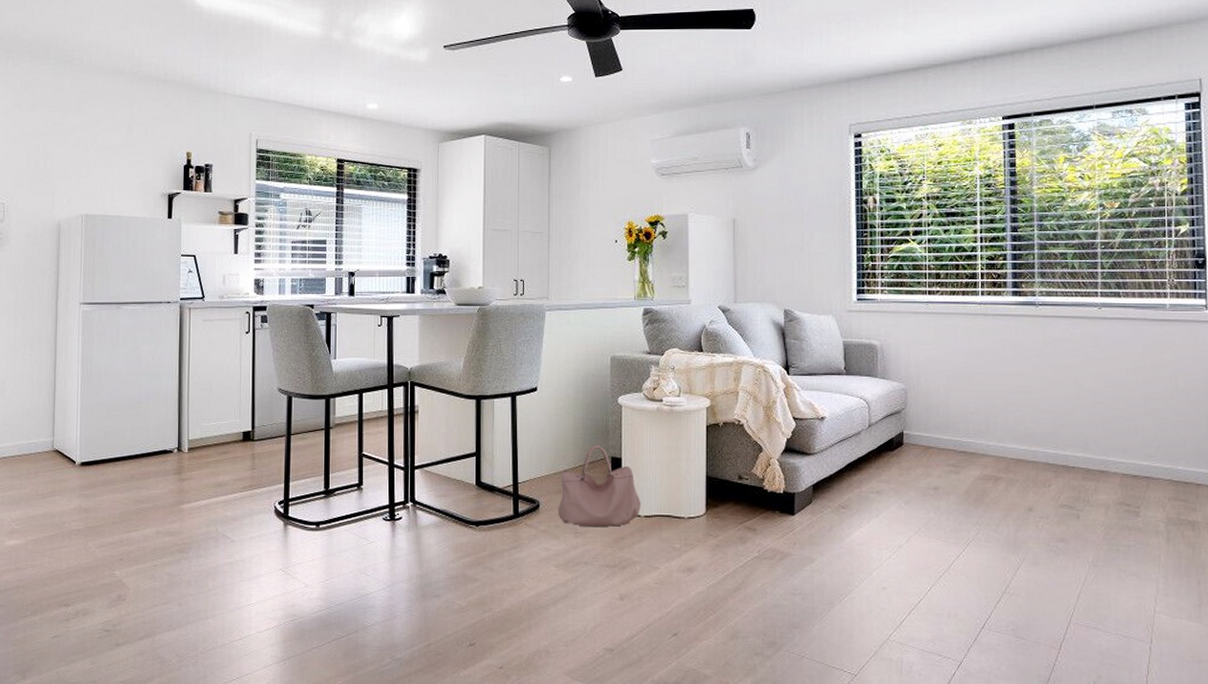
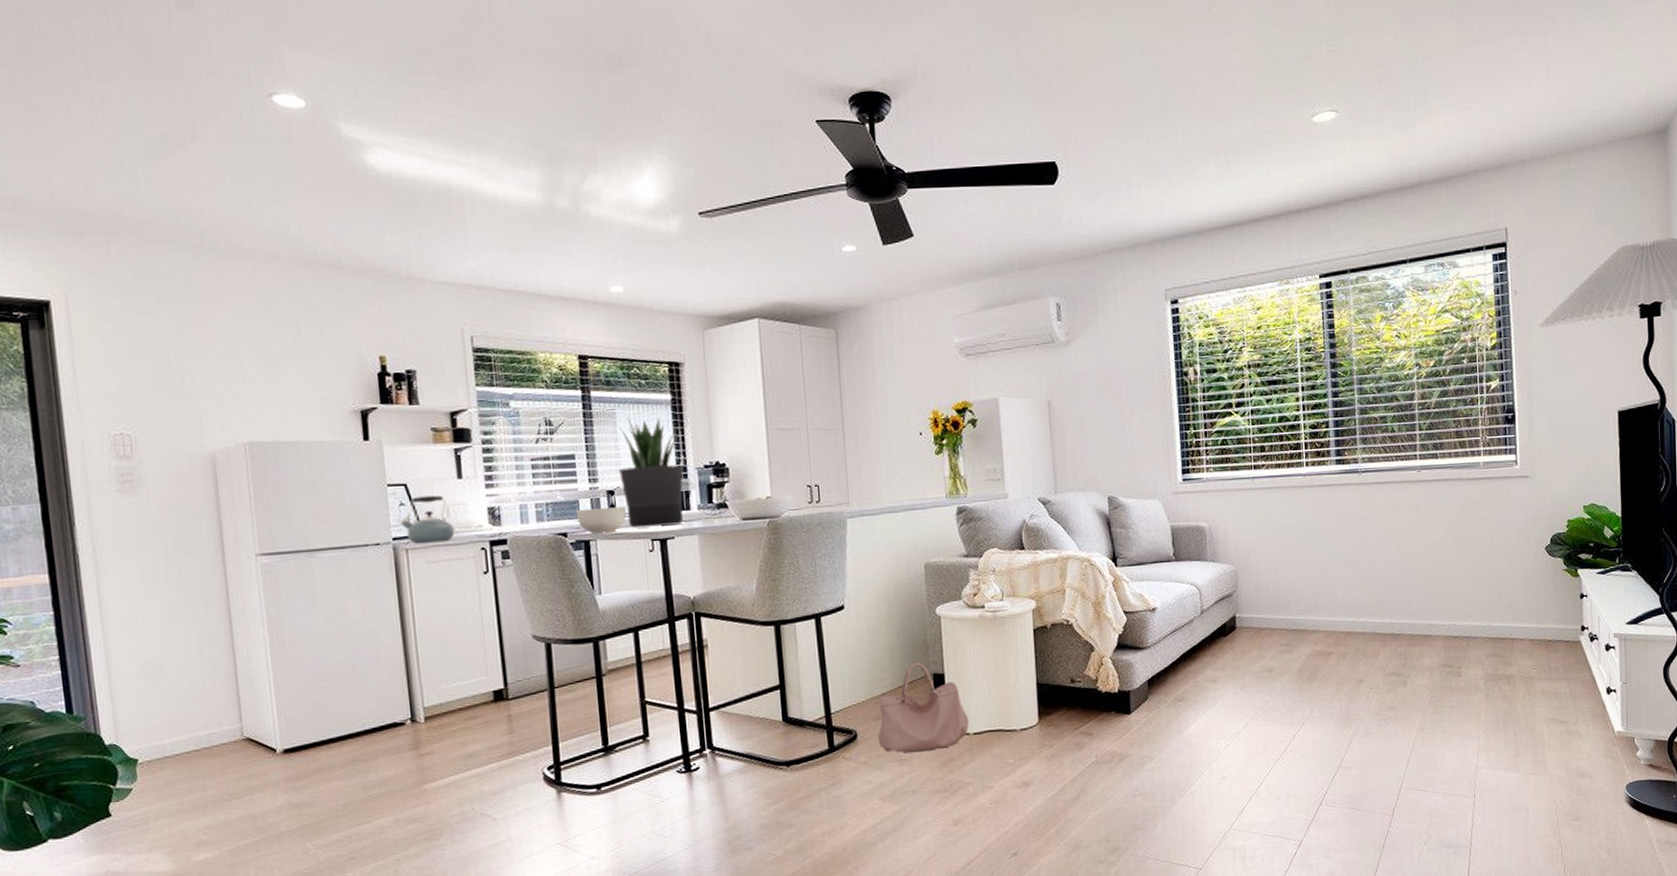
kettle: none [187,266,228,305] -> present [399,495,455,544]
bowl: none [322,286,363,307] -> present [575,506,627,534]
planter: none [360,211,412,305] -> present [619,417,684,528]

